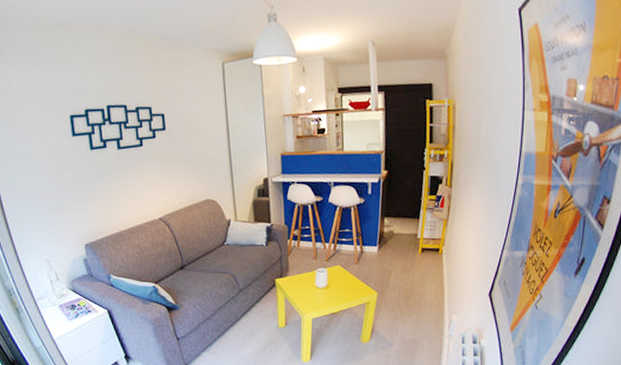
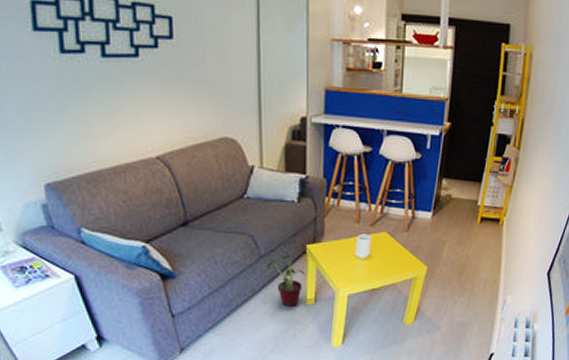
potted plant: none [246,286,276,330] -> present [267,252,305,307]

